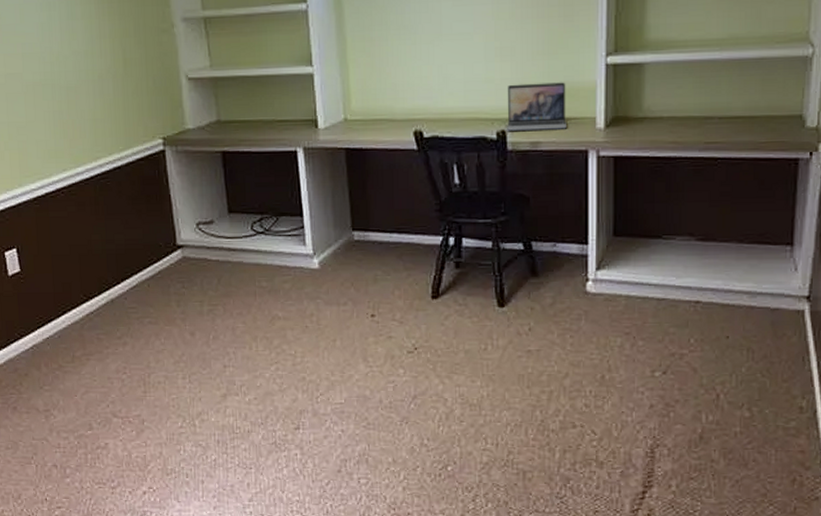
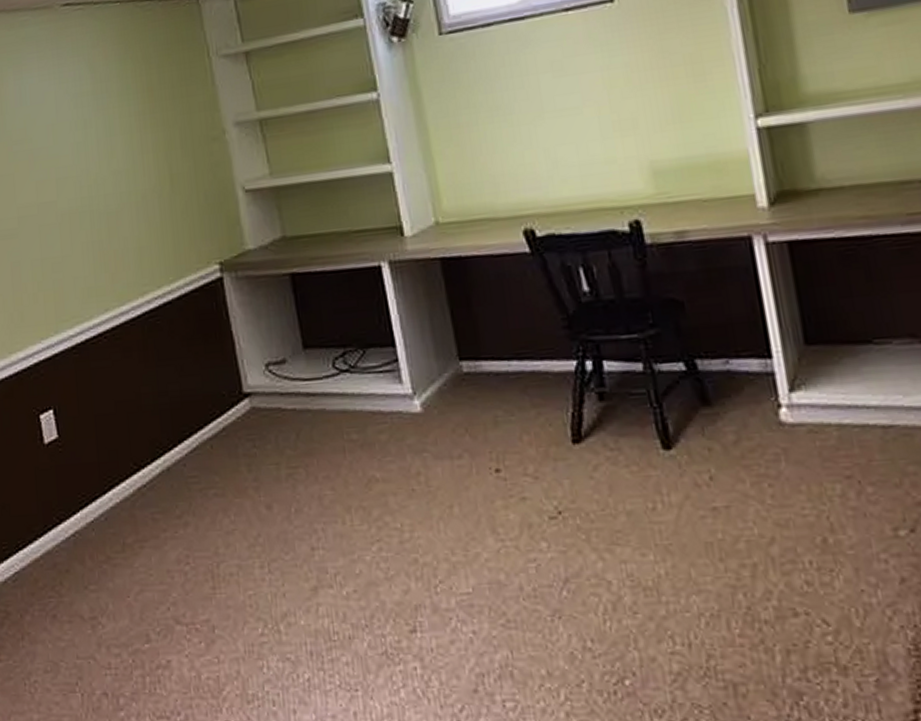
laptop: present [507,82,566,131] -> none [634,154,719,221]

